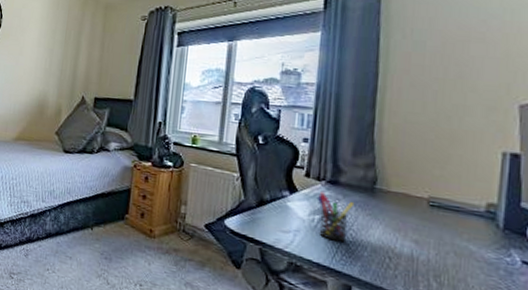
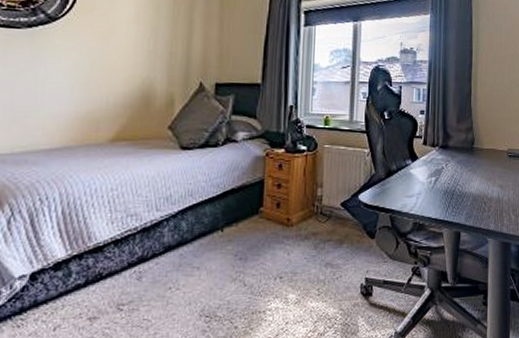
pen holder: present [317,191,355,242] -> none [432,155,460,197]

